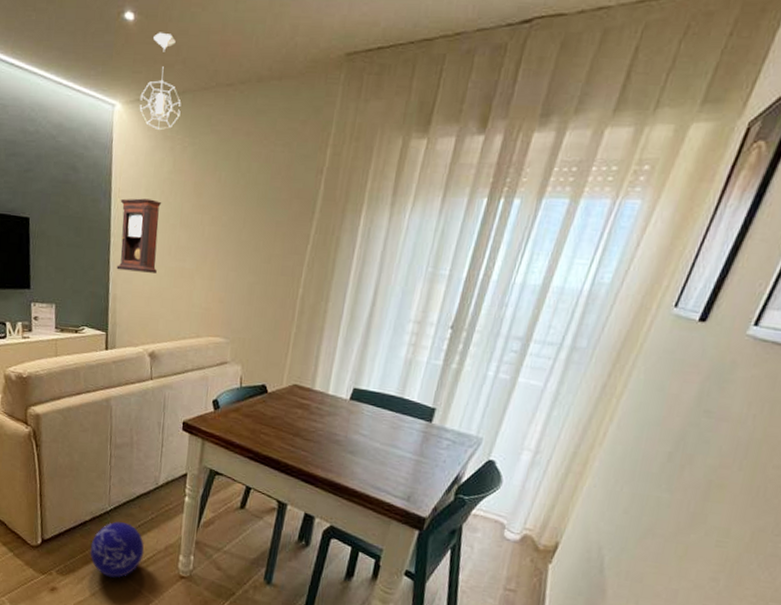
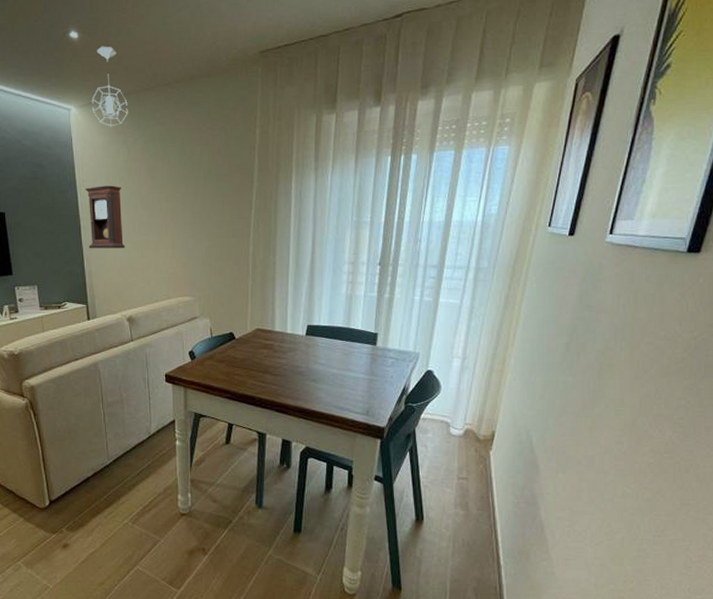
ball: present [90,521,145,579] -> none [96,473,146,525]

